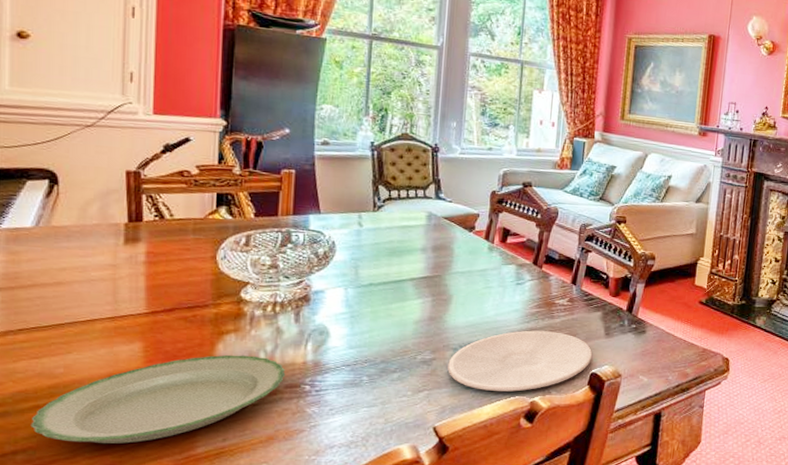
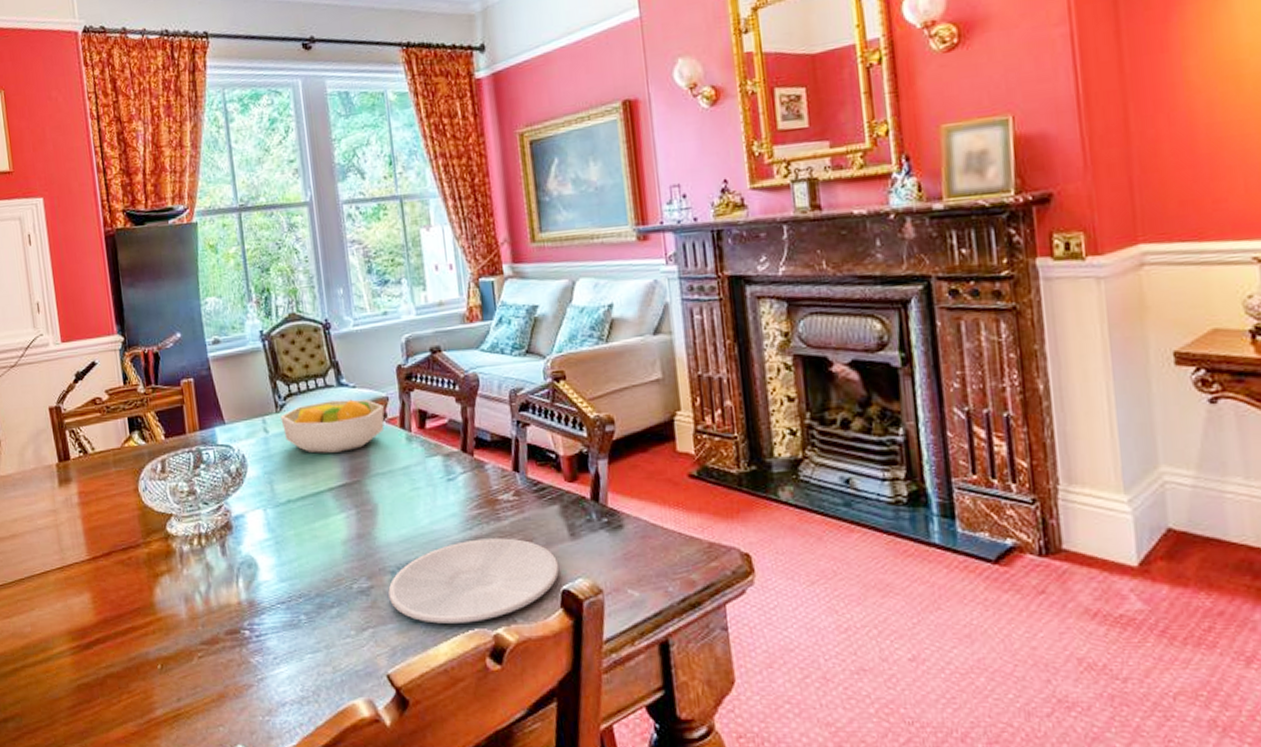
plate: present [30,354,286,444] -> none [13,599,224,707]
fruit bowl: none [376,209,474,252] -> present [280,399,385,454]

